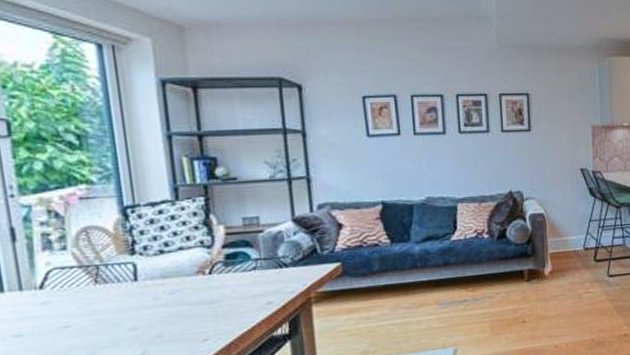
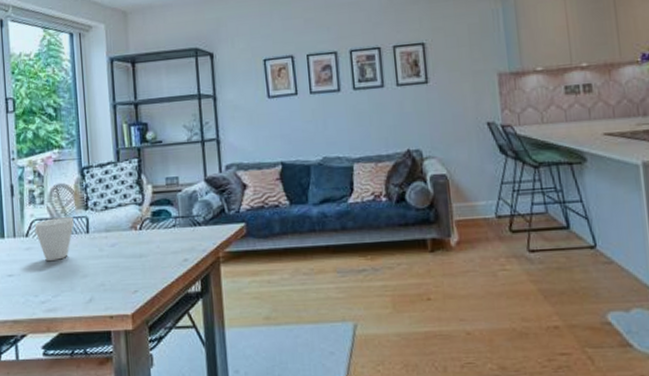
cup: none [52,263,115,315] -> present [34,217,74,261]

